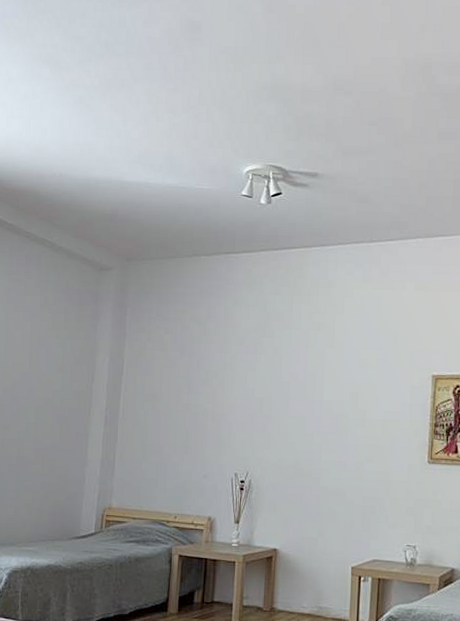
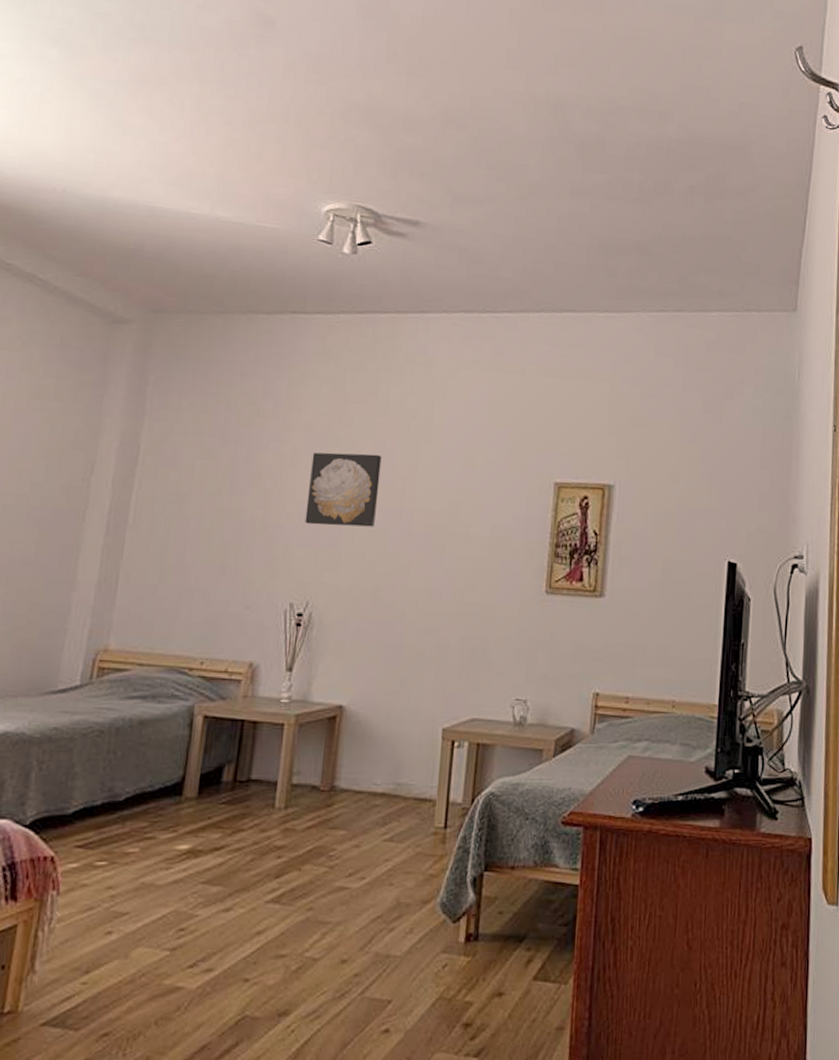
wall art: none [242,359,297,415] -> present [305,452,382,527]

